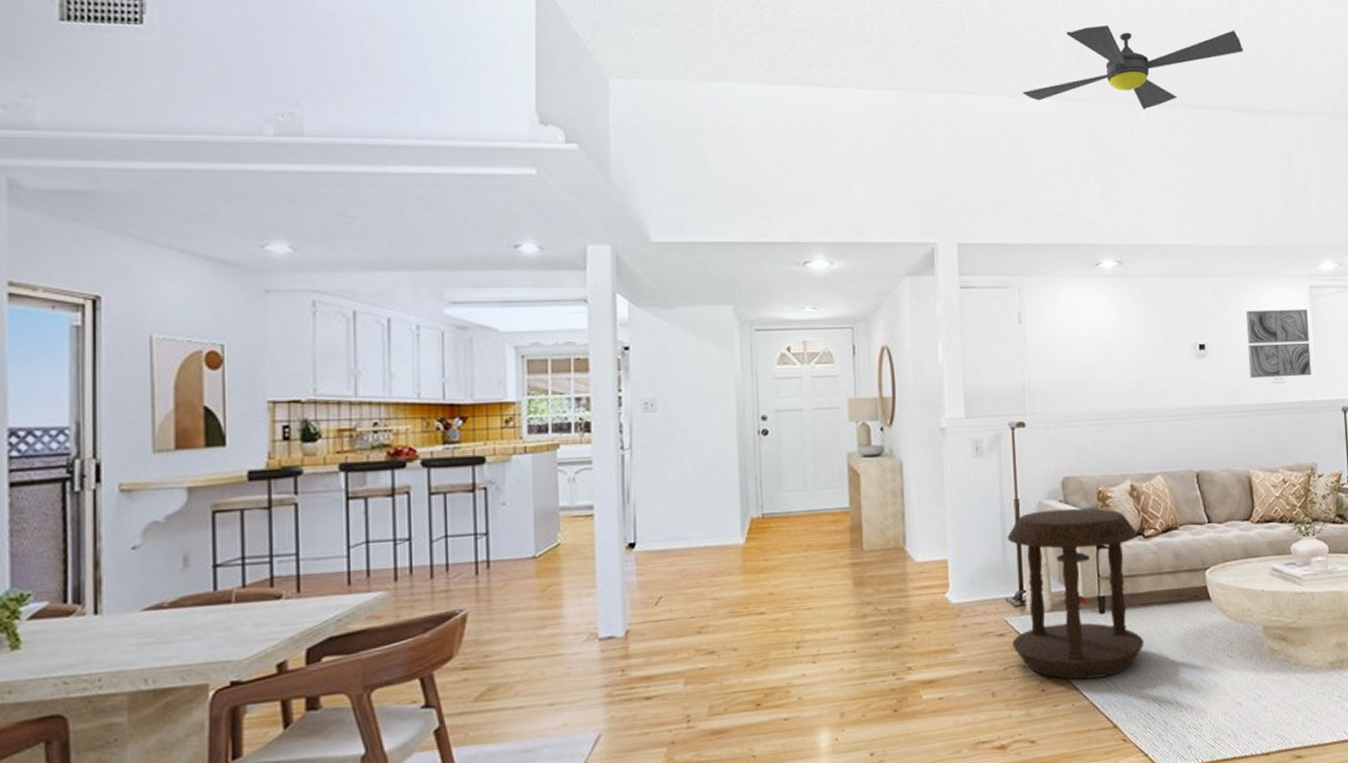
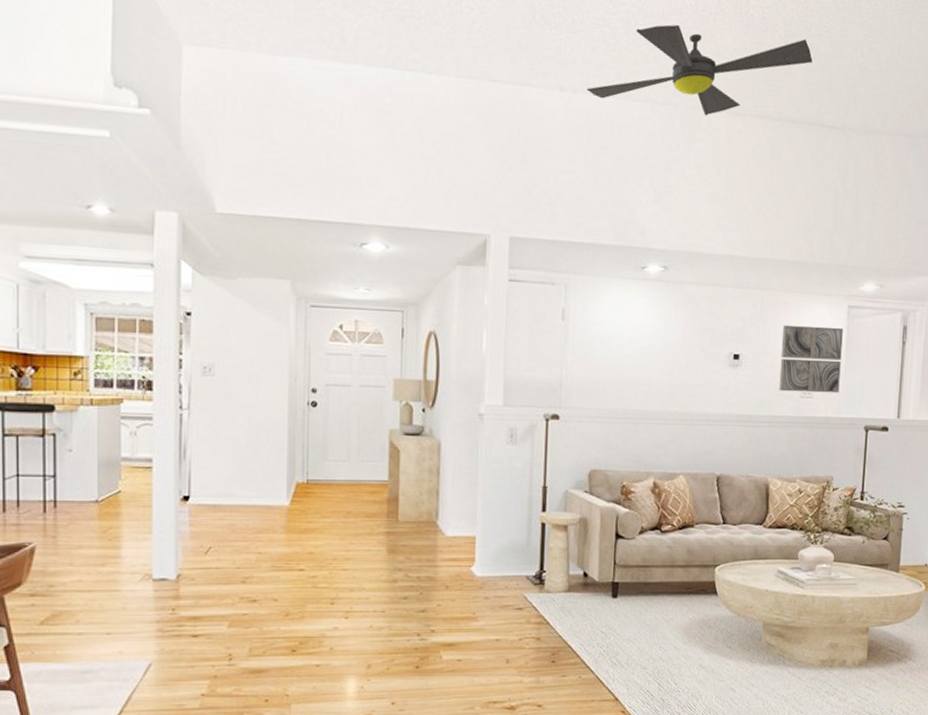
side table: present [1007,508,1145,680] -> none [529,499,656,656]

